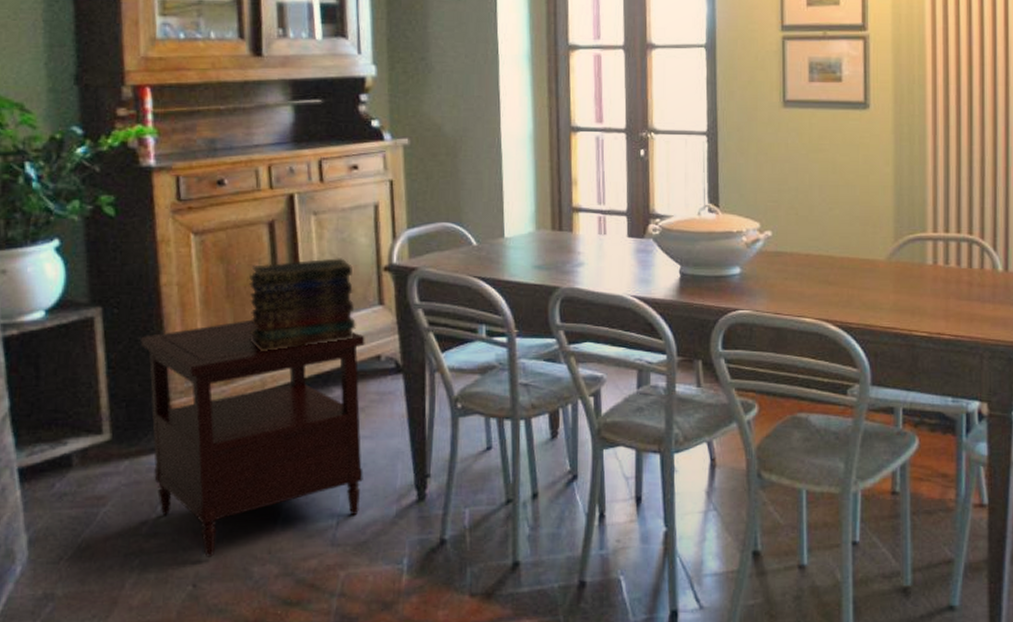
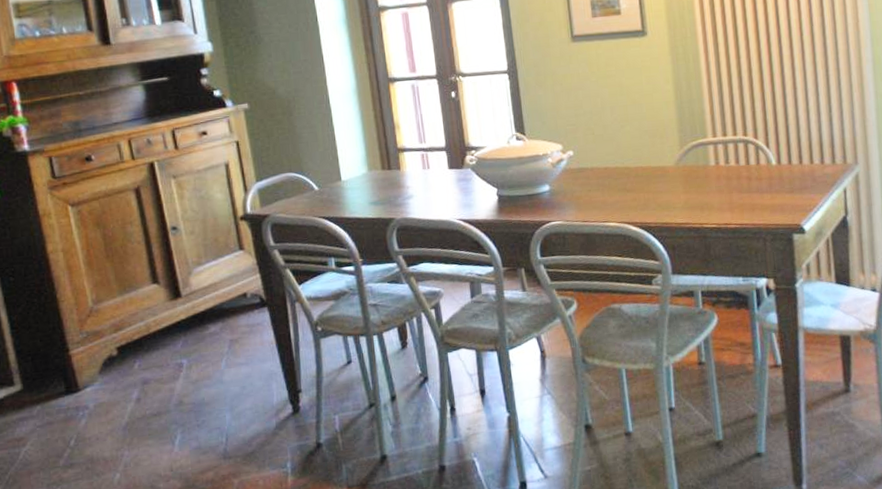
side table: present [140,319,365,557] -> none [36,274,244,480]
book stack: present [249,258,356,351] -> none [124,213,222,300]

